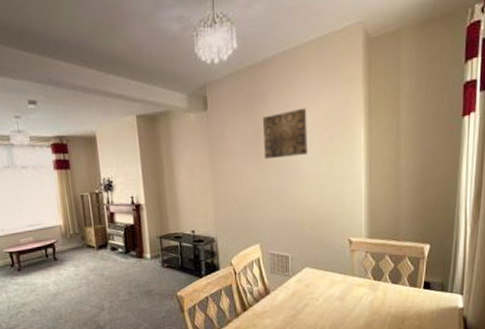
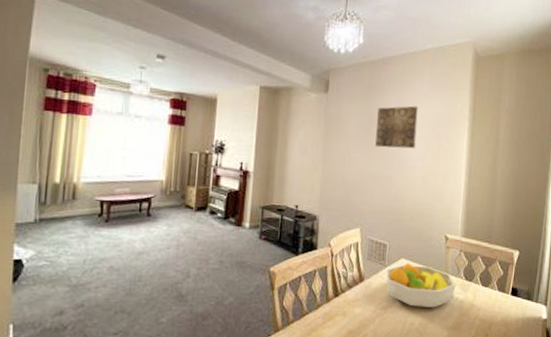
fruit bowl: none [291,270,365,312] -> present [386,262,456,308]

